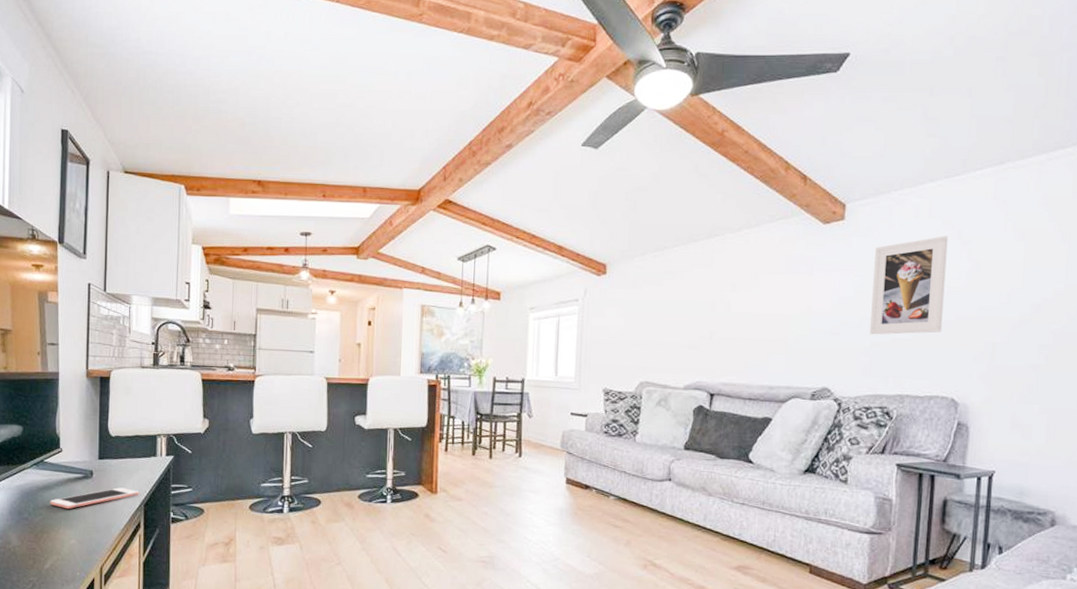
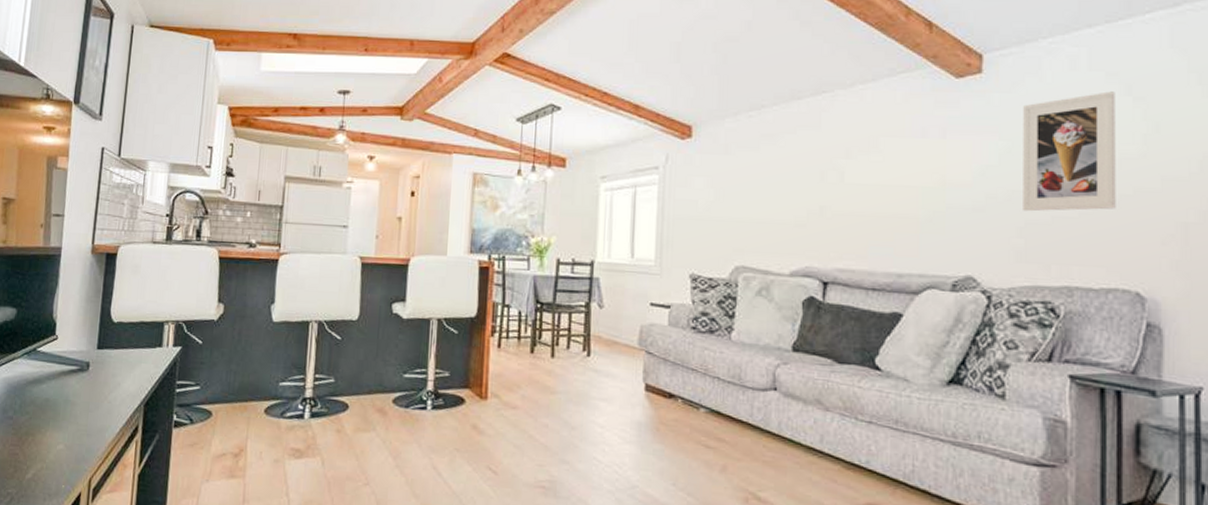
cell phone: present [49,487,140,509] -> none [38,383,141,407]

